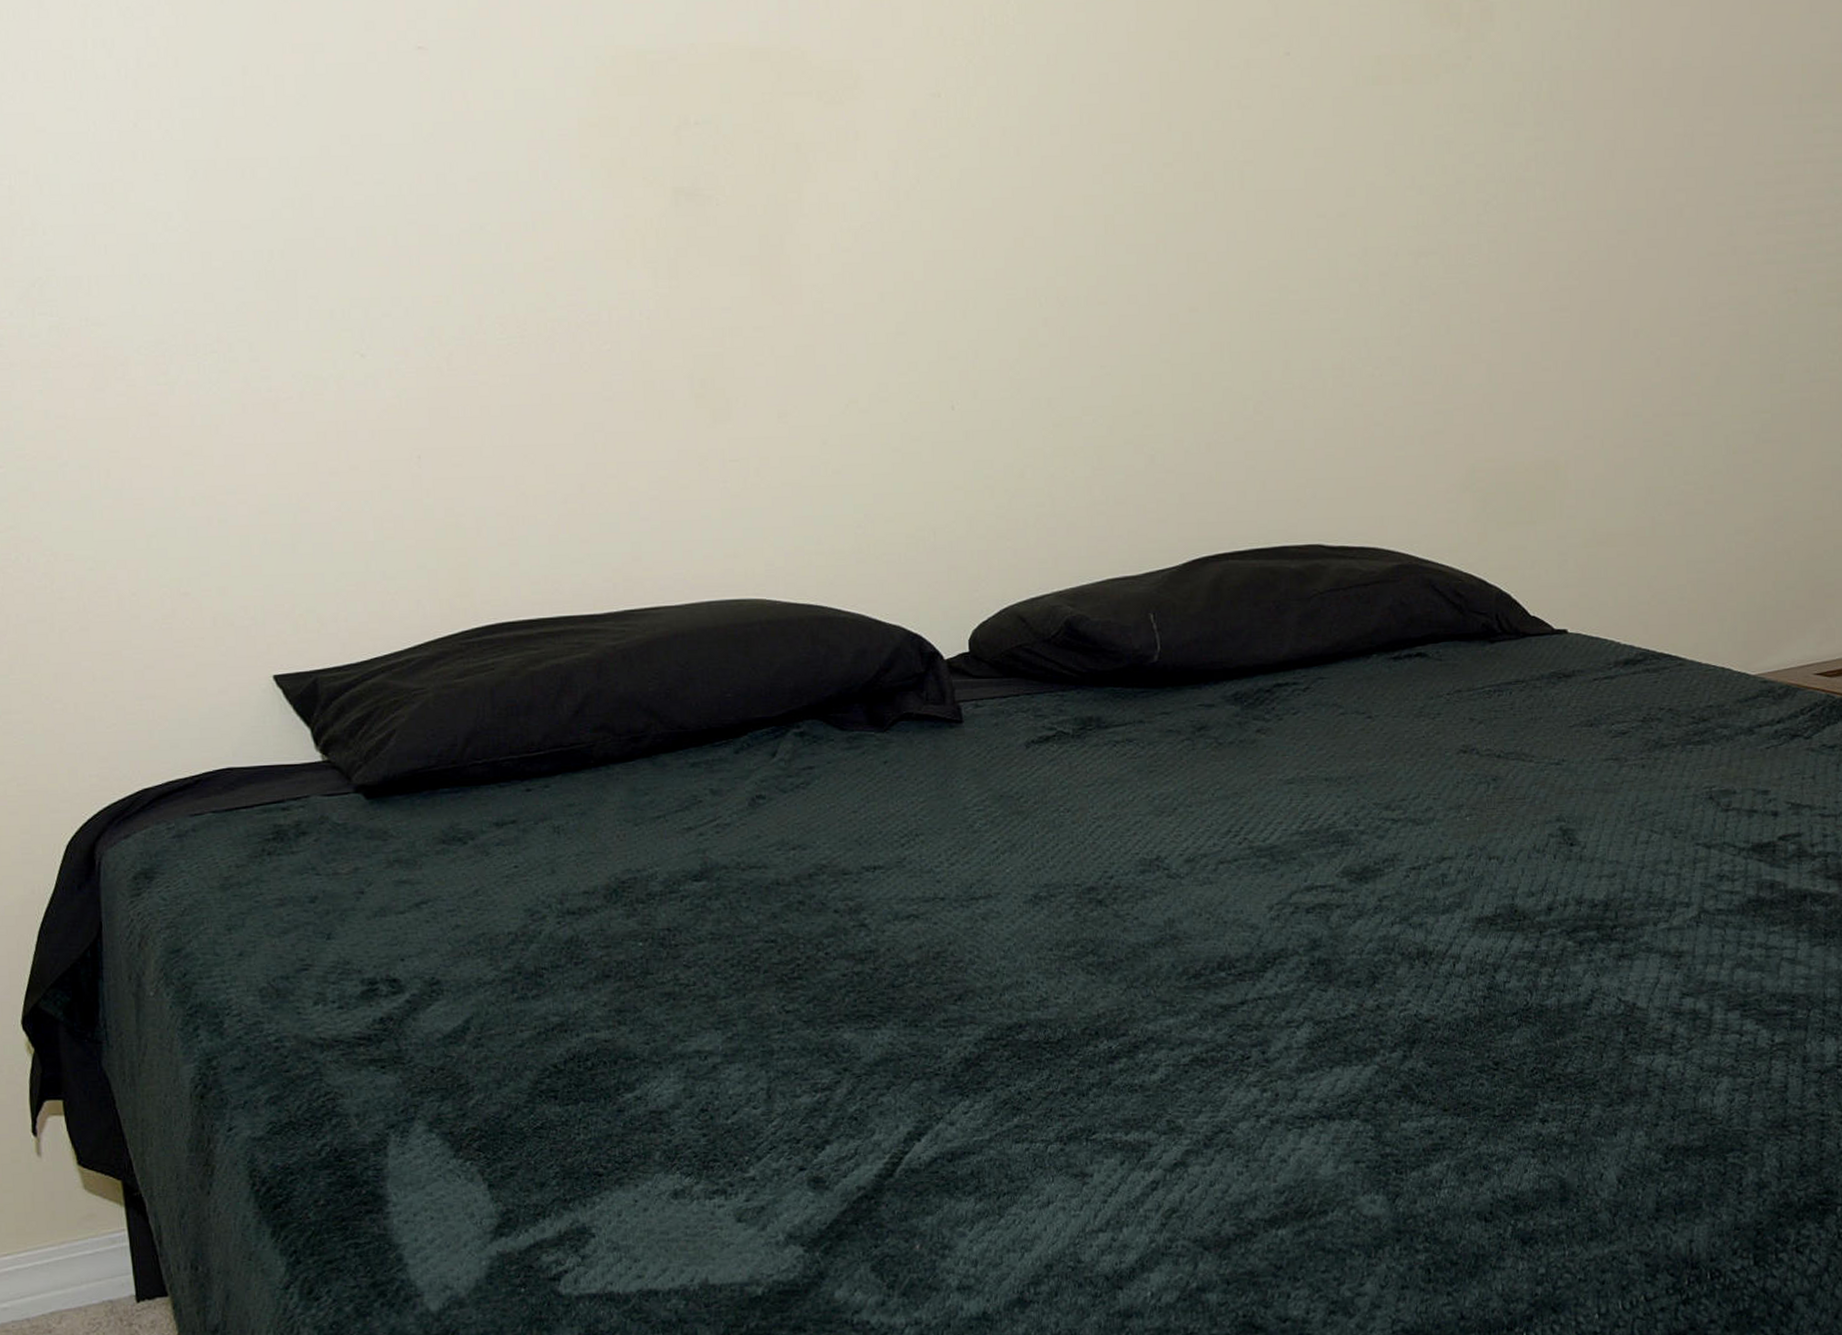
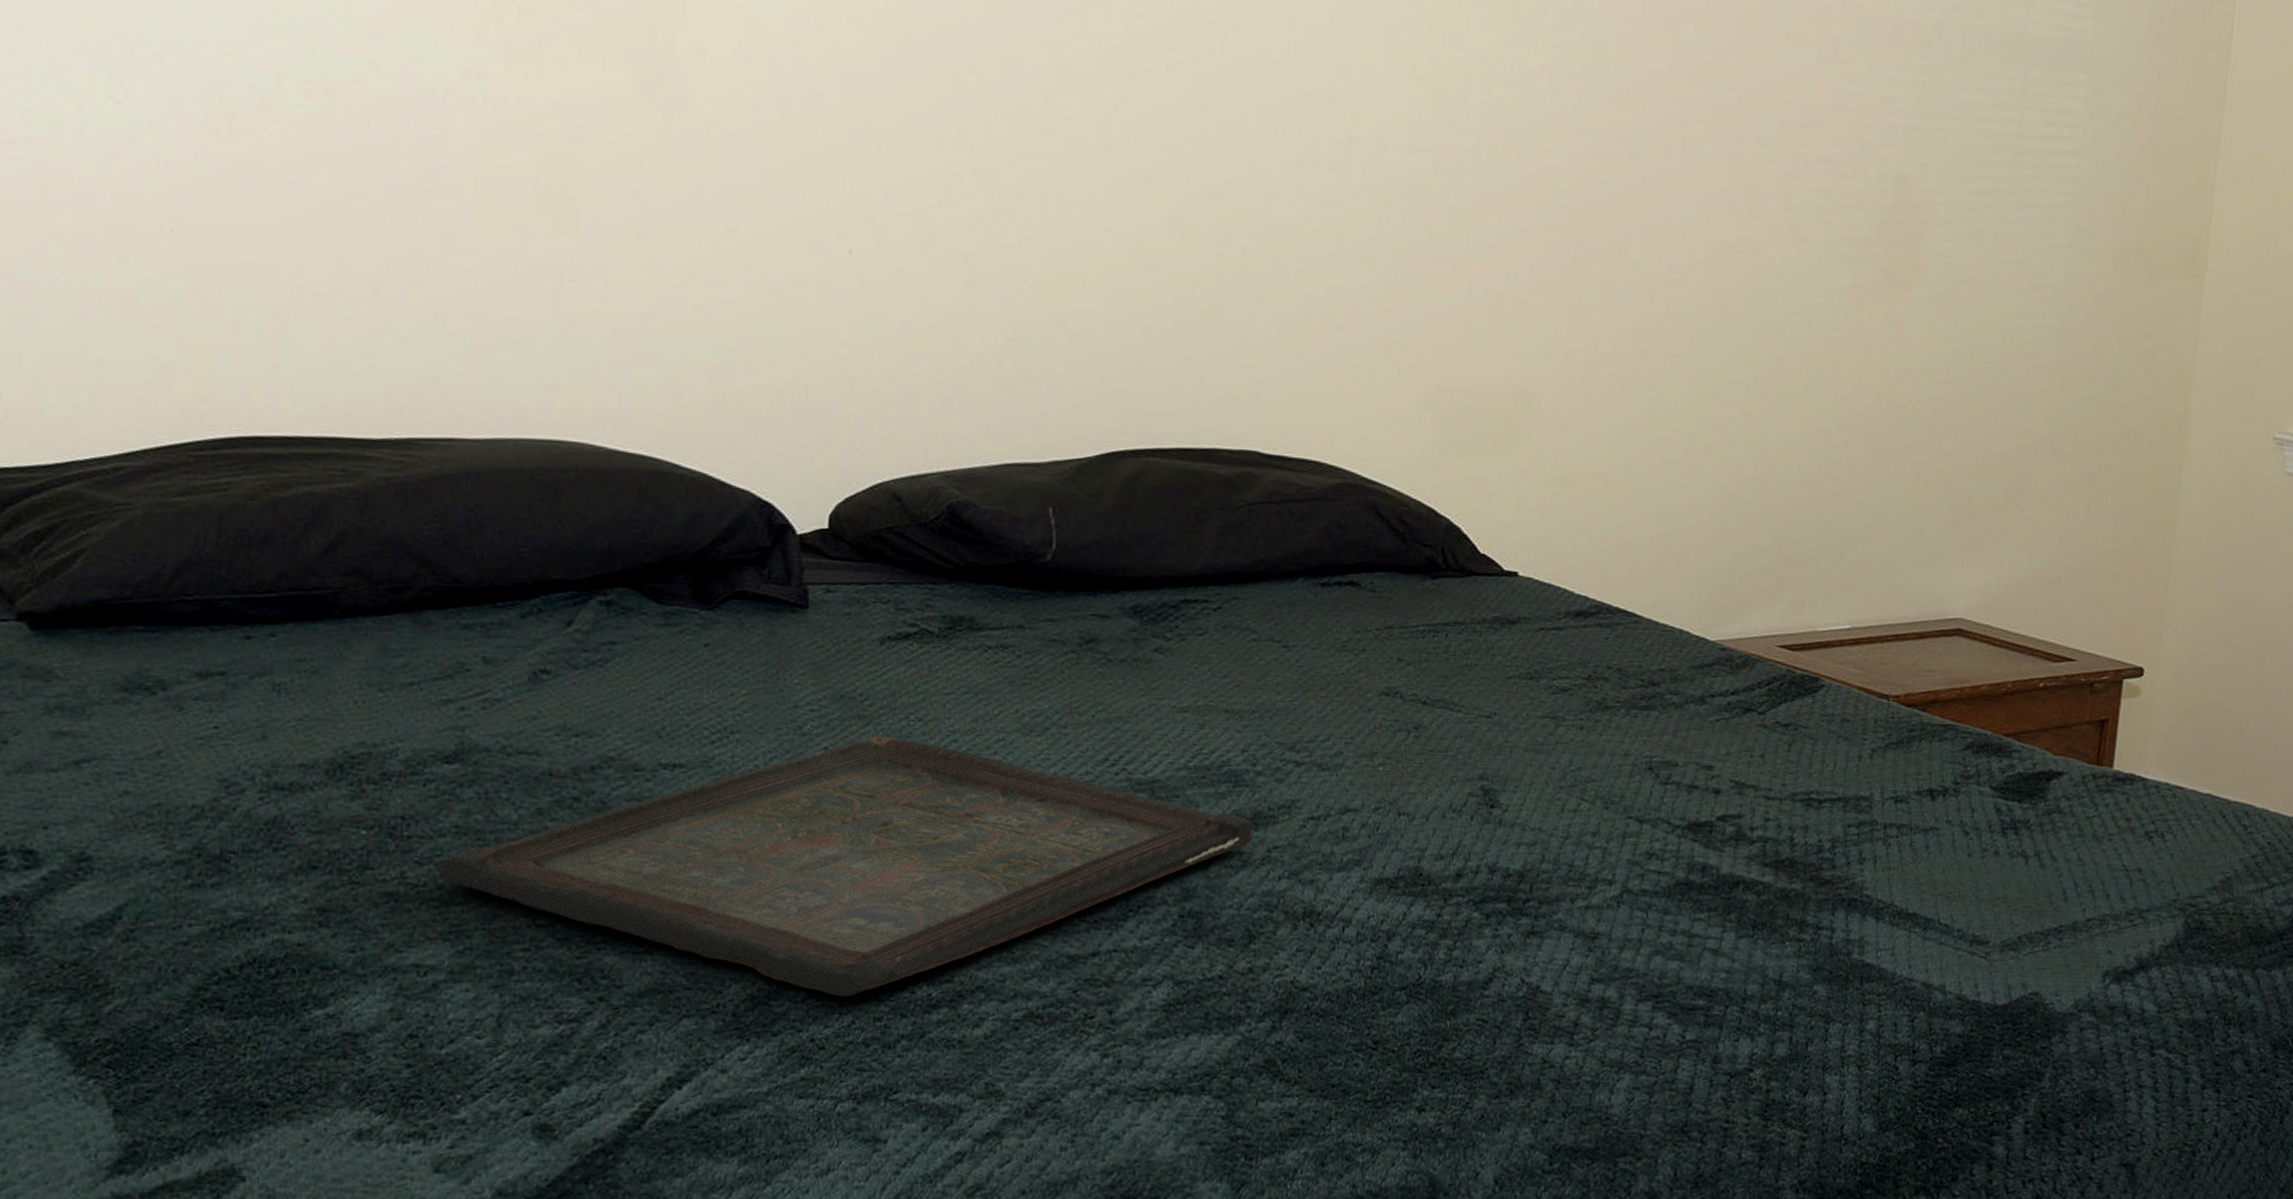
serving tray: none [702,827,1366,1055] -> present [438,735,1255,997]

